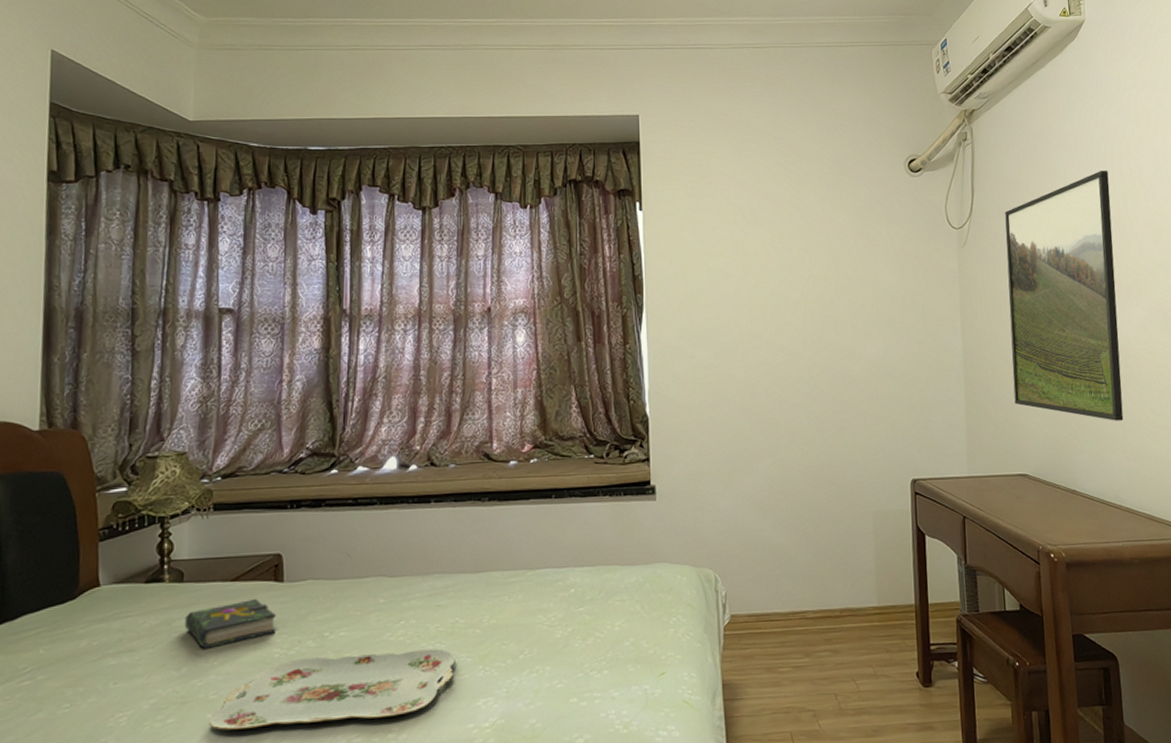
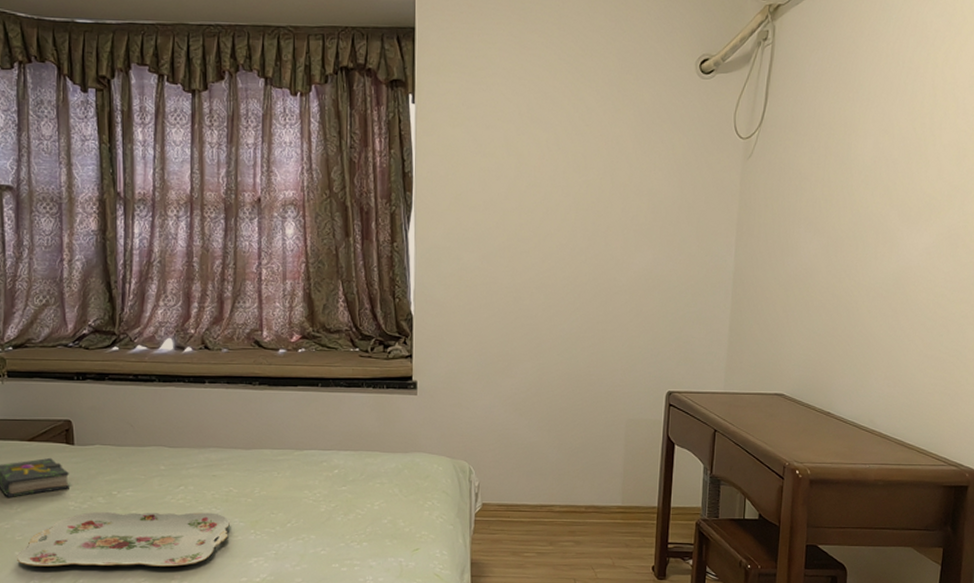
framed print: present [1005,170,1124,421] -> none [781,80,919,348]

